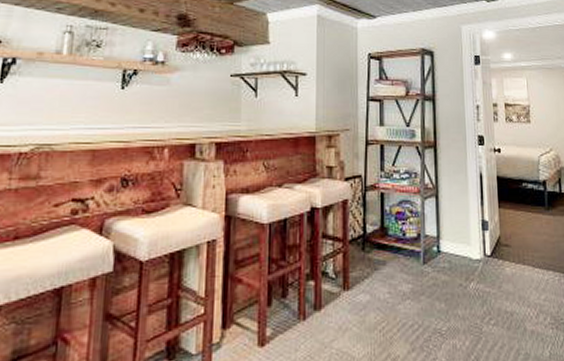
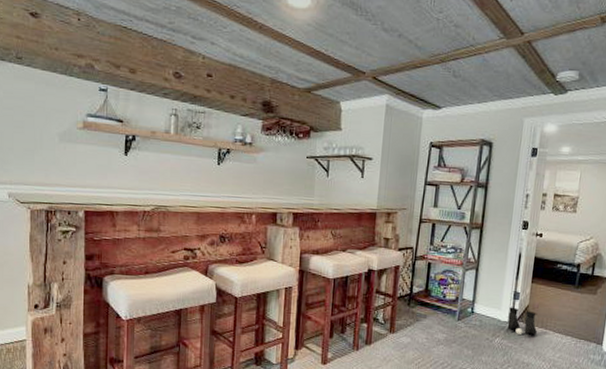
boots: none [479,240,515,275] -> present [507,307,537,335]

